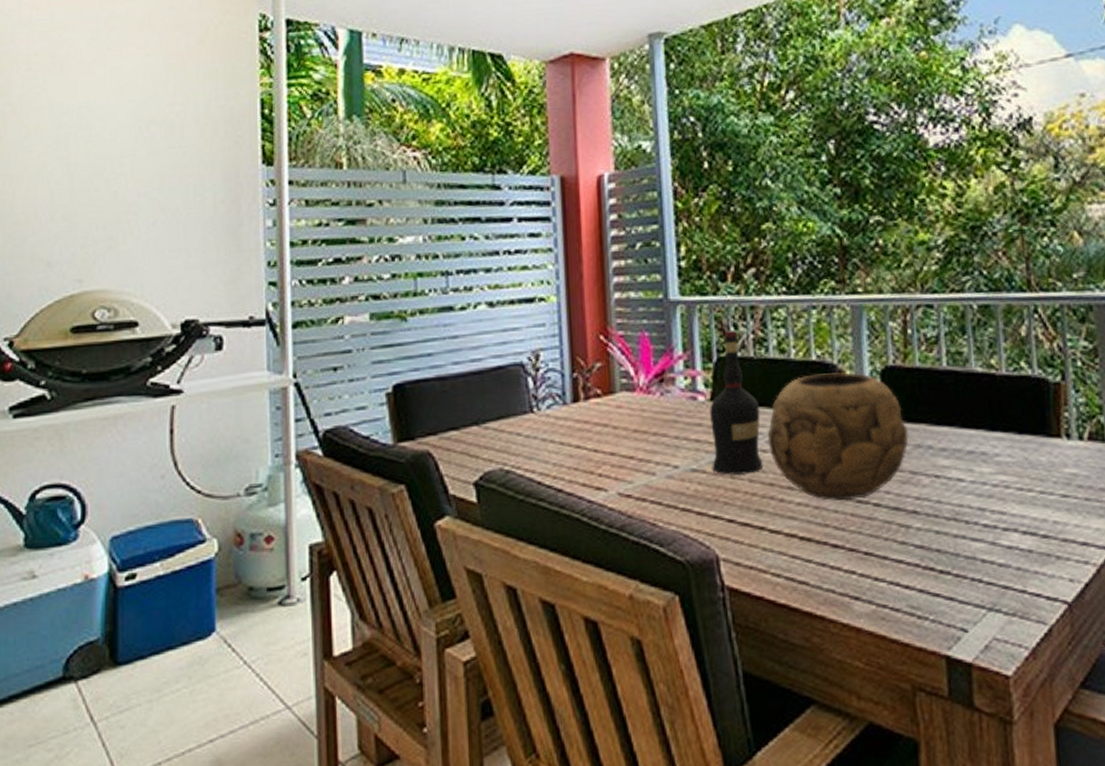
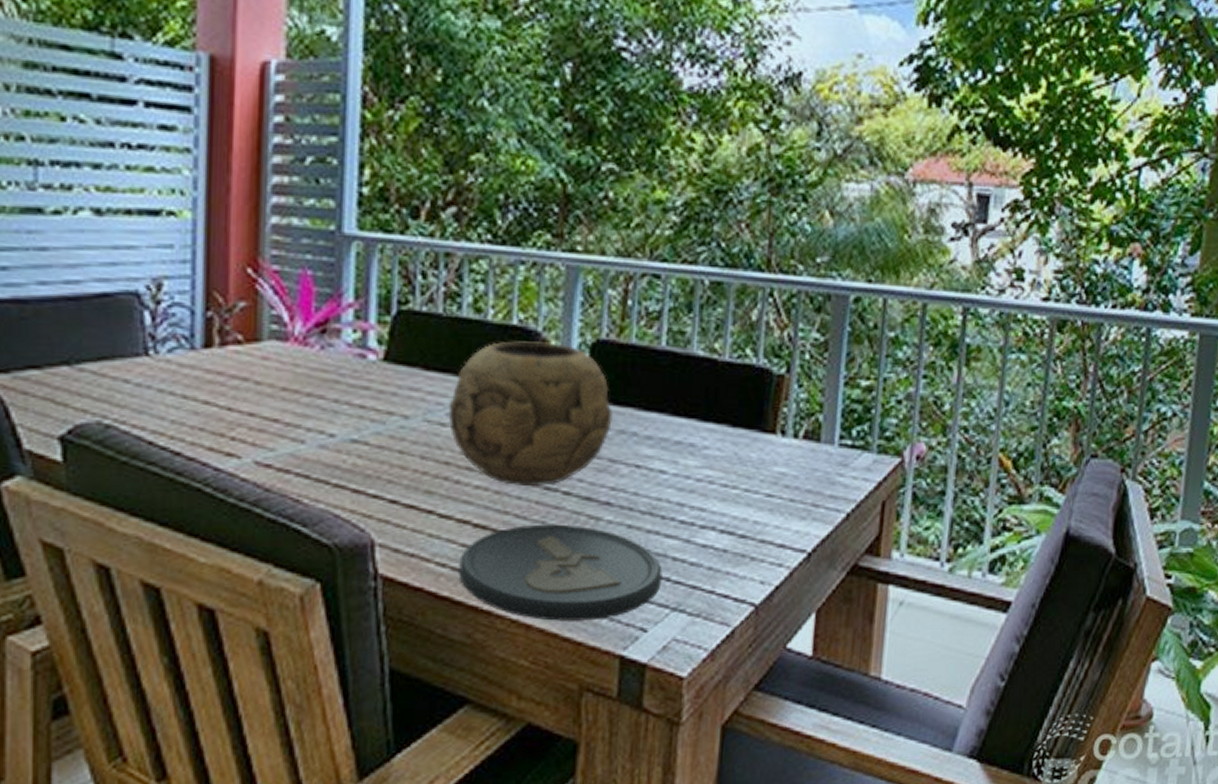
liquor: present [710,330,763,475] -> none [377,278,443,450]
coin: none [791,533,975,624] -> present [459,524,663,621]

